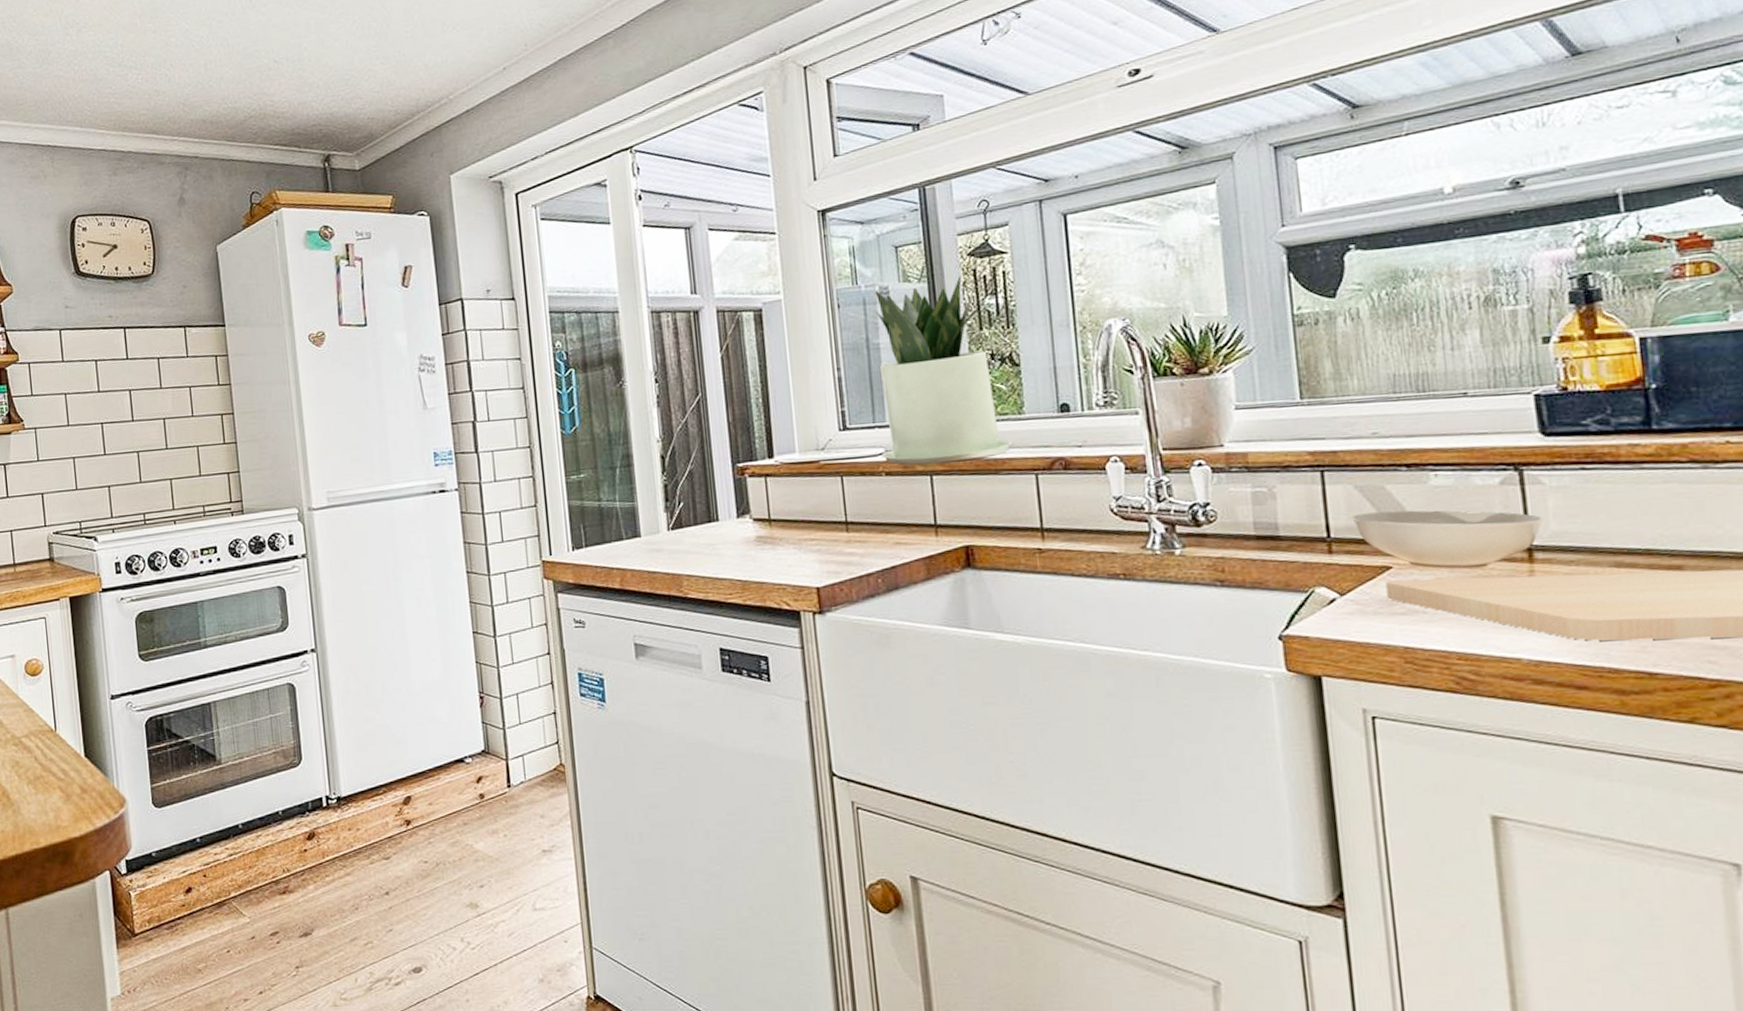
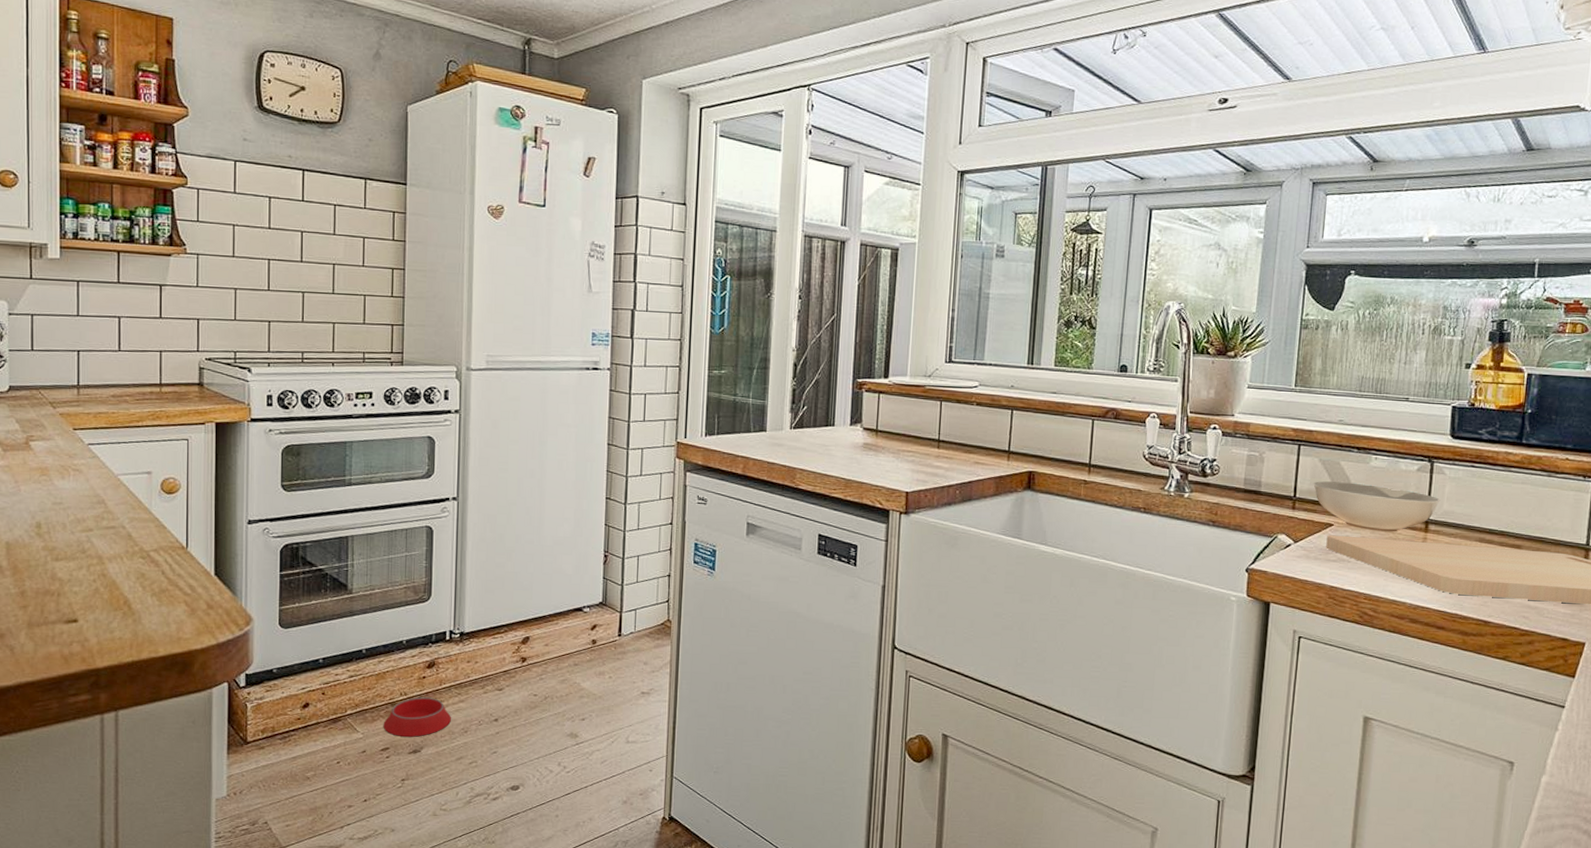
pet bowl: none [269,872,339,918] -> present [383,697,451,737]
planter: present [873,275,1013,466] -> none [976,246,1080,403]

